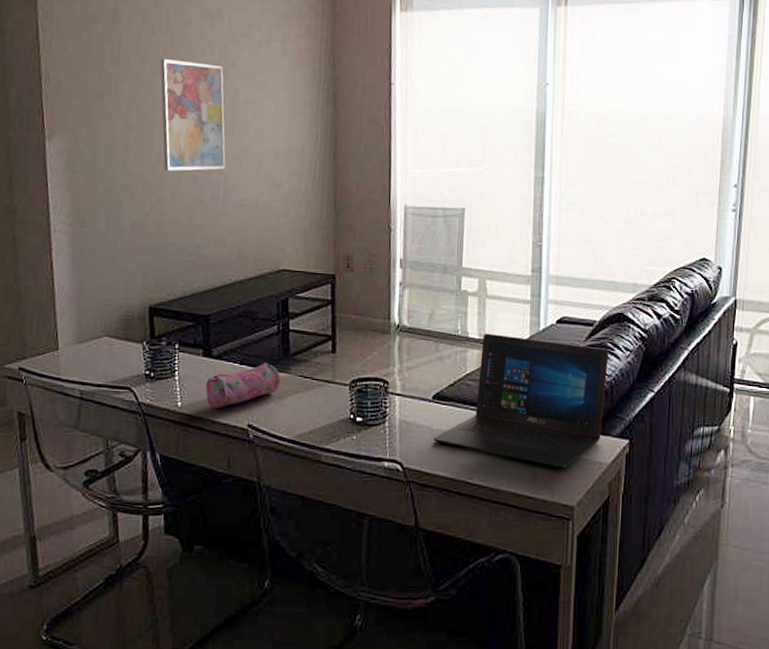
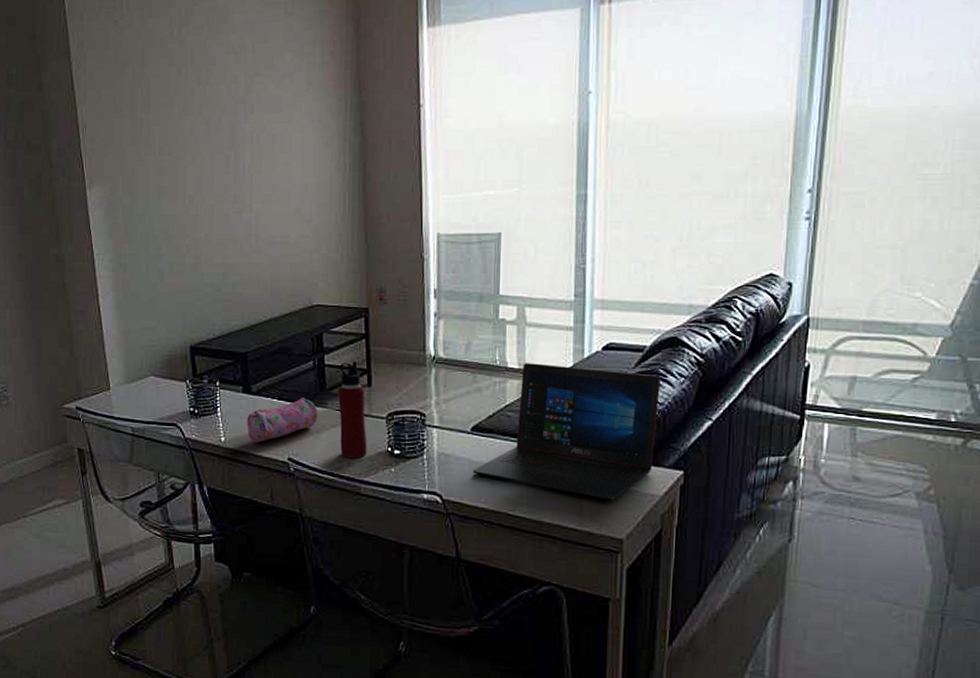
wall art: present [160,59,226,171] -> none [188,99,256,212]
water bottle: none [301,327,330,426] -> present [337,361,367,458]

